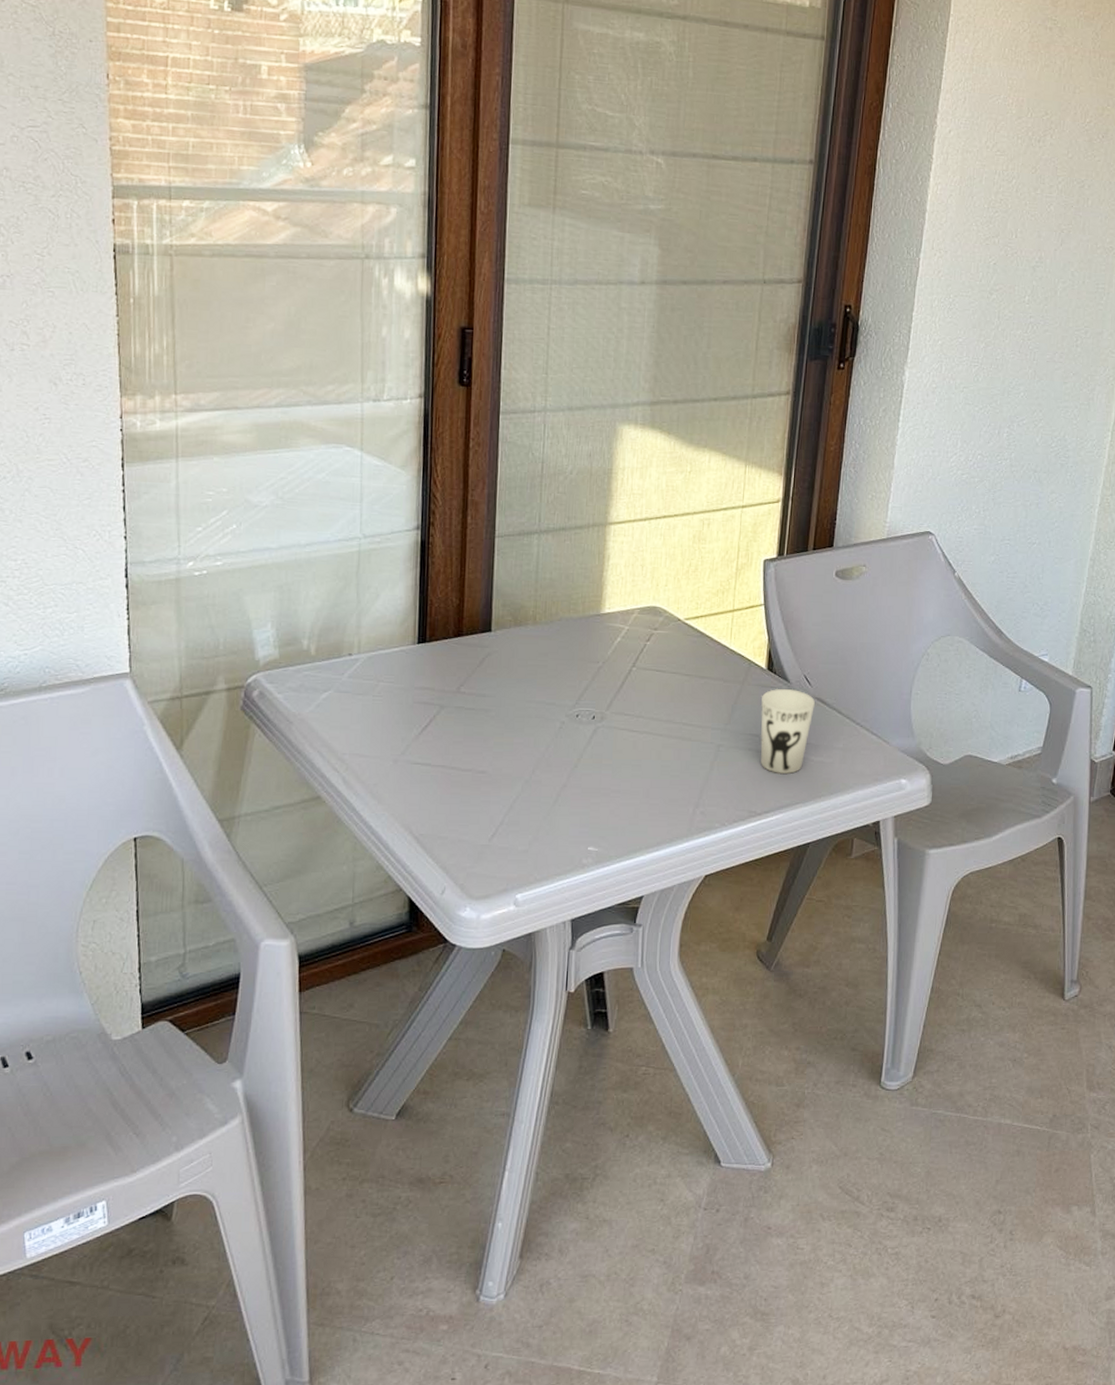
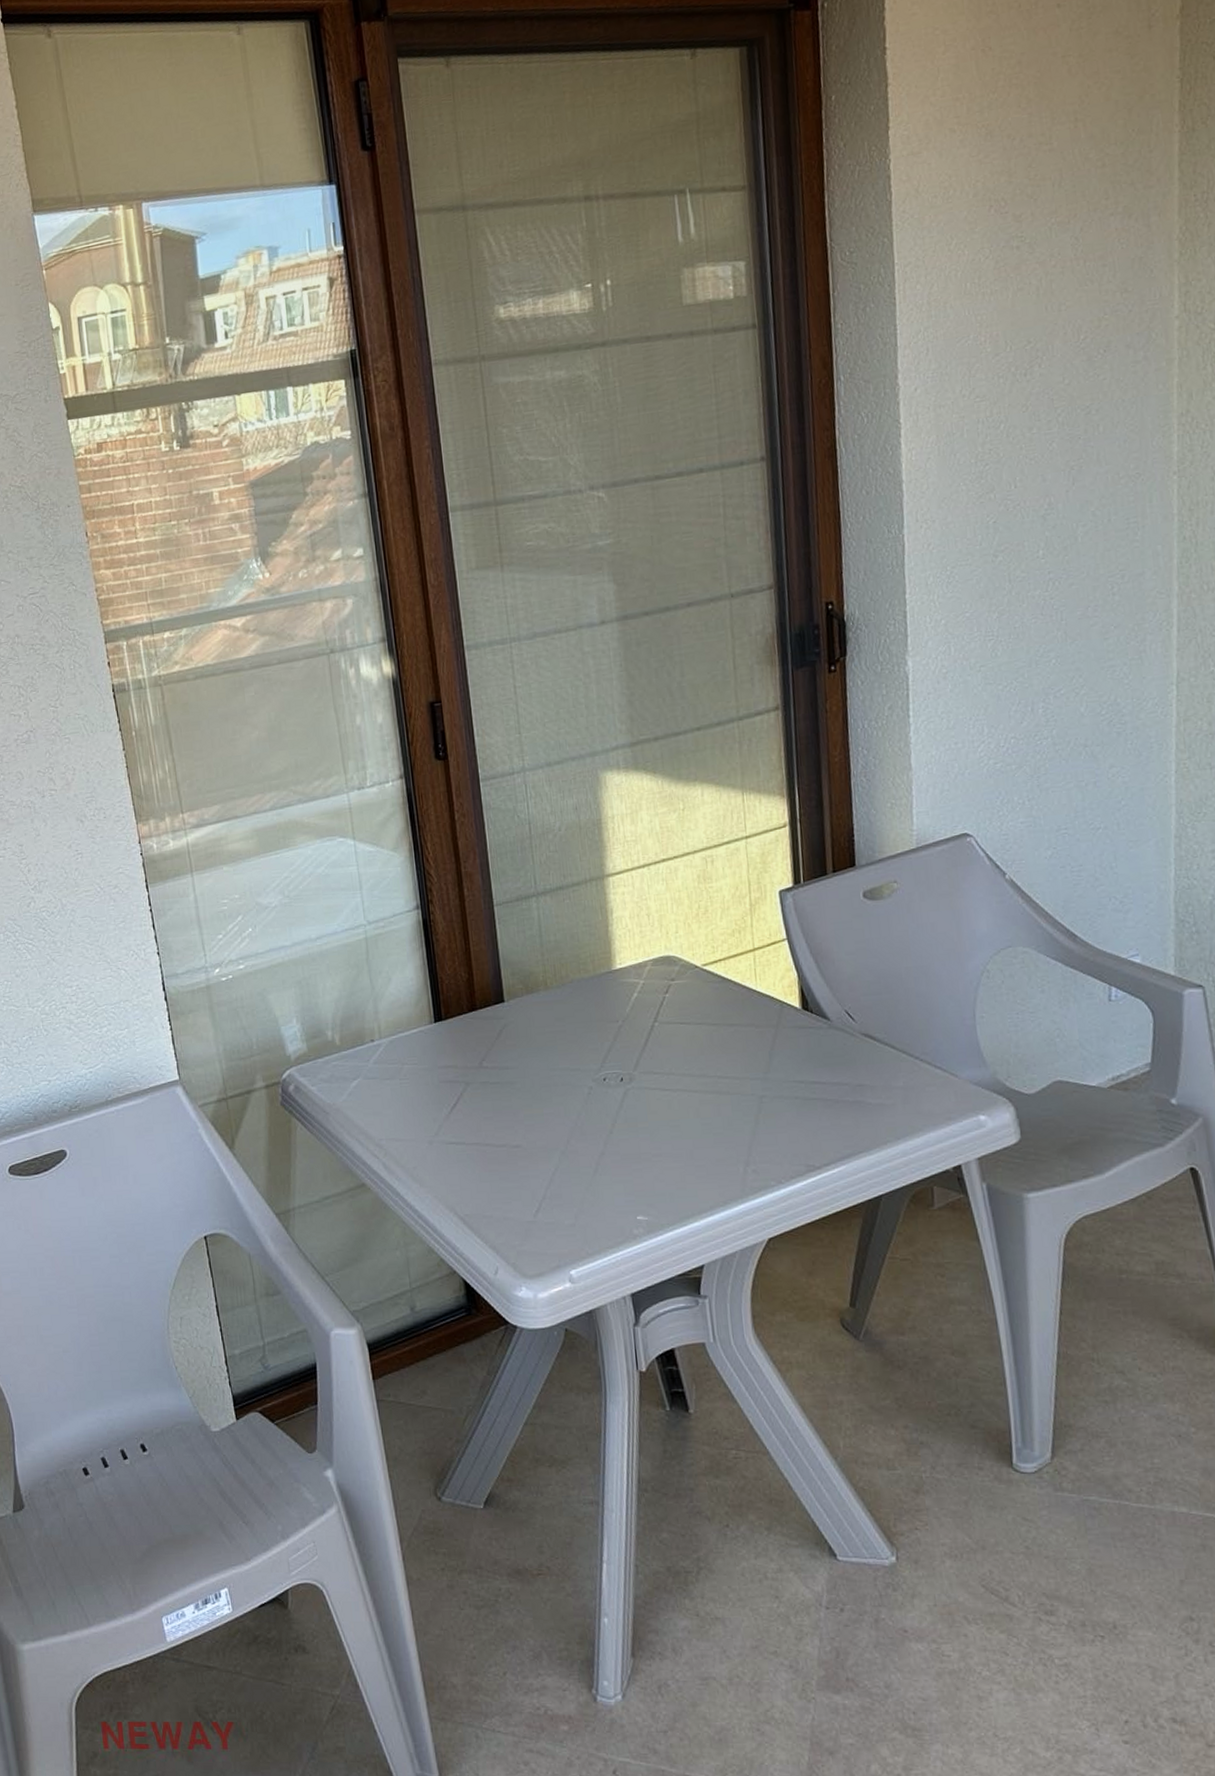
cup: present [760,688,815,775] -> none [799,1026,863,1122]

